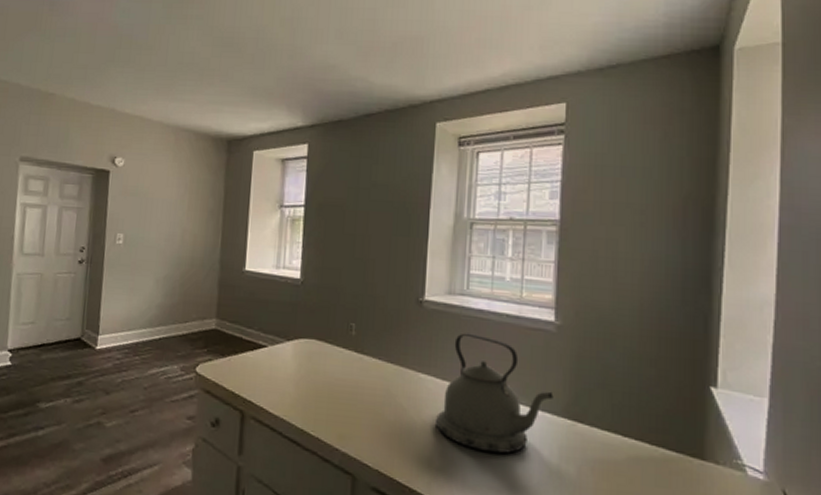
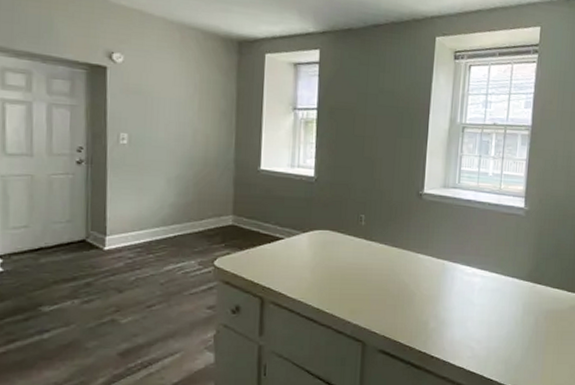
kettle: present [436,333,554,454] -> none [431,219,521,313]

